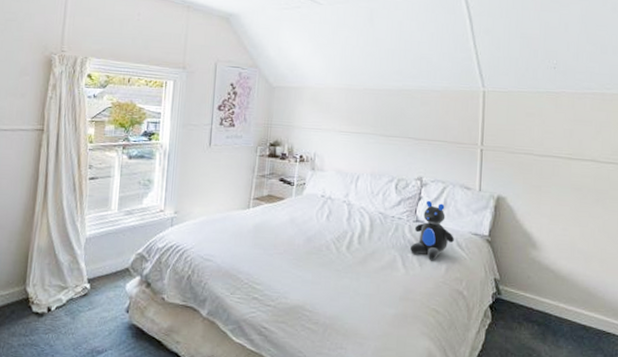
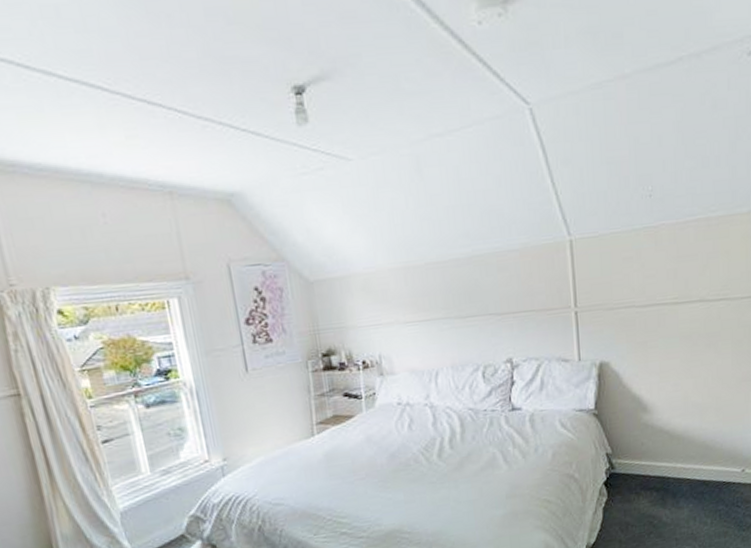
stuffed animal: present [409,200,454,260] -> none [509,383,557,449]

